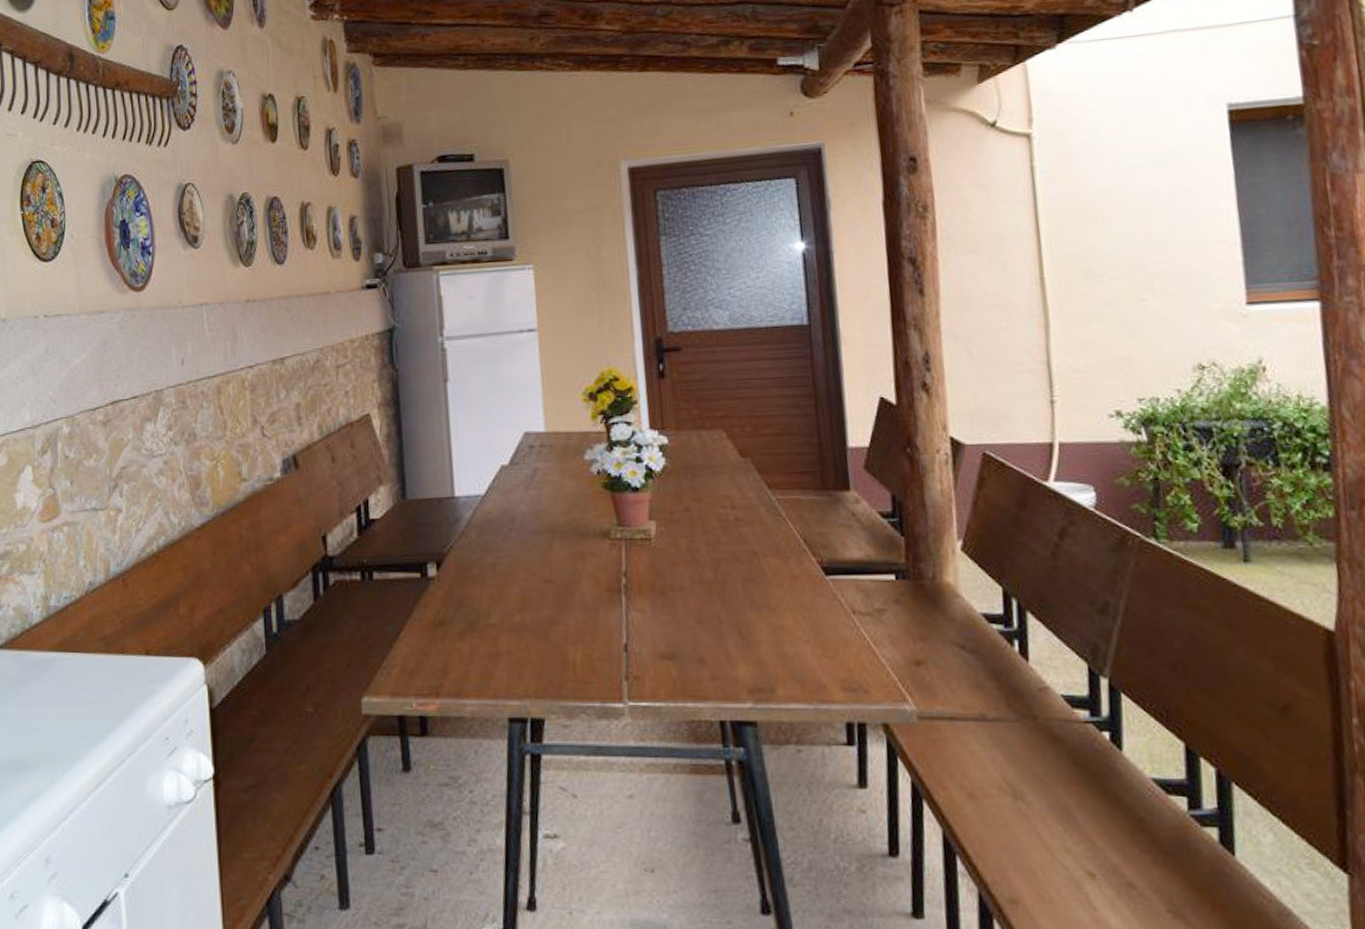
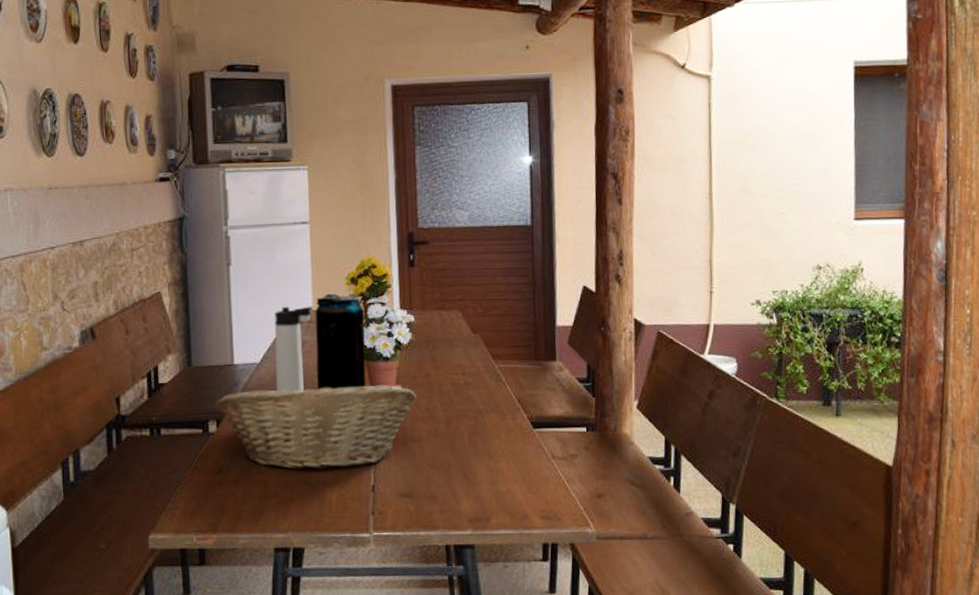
fruit basket: none [433,514,675,623] -> present [214,379,416,469]
thermos bottle: none [500,427,545,529] -> present [274,306,313,392]
beverage can: none [548,411,612,527] -> present [315,293,366,390]

